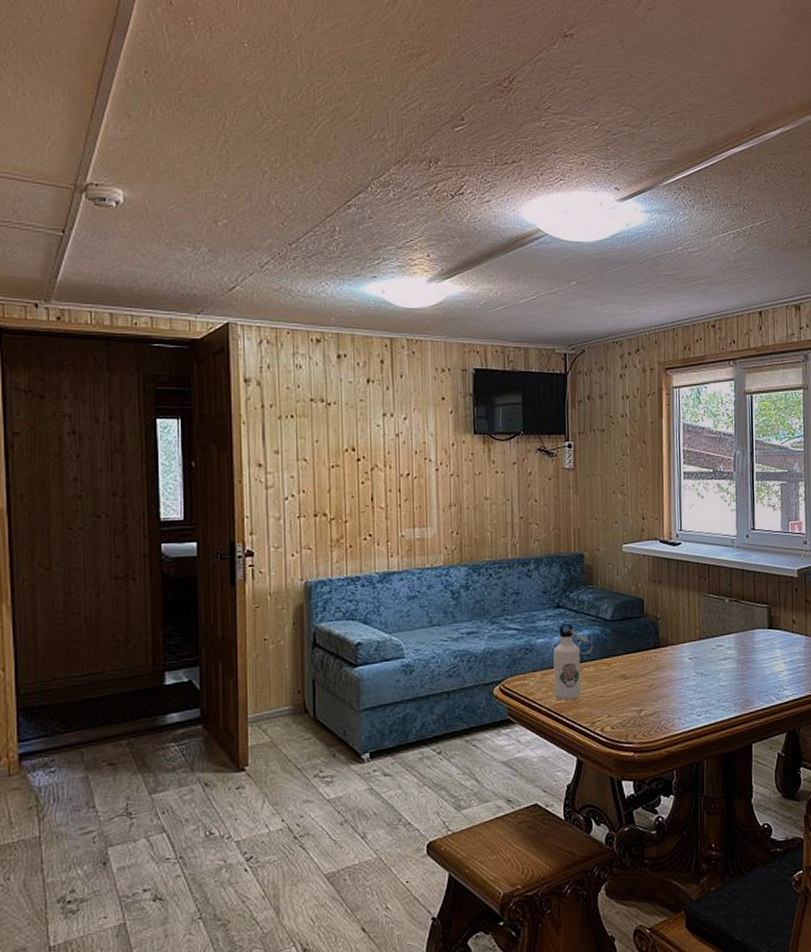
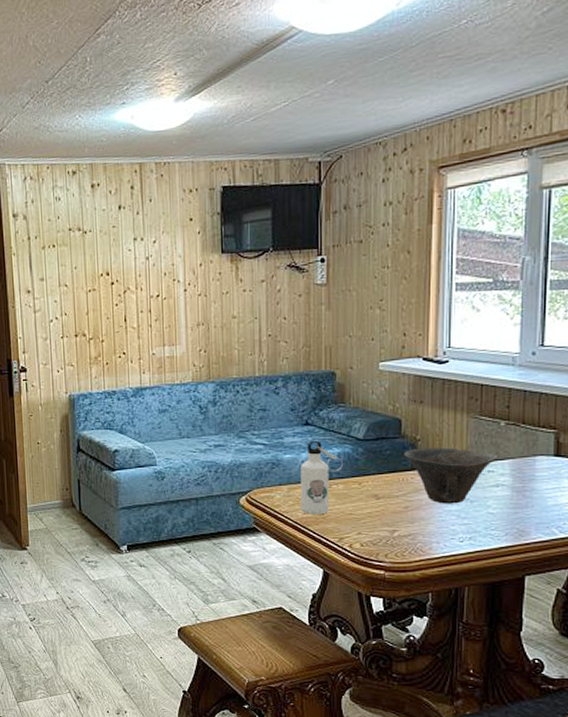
bowl: none [646,624,726,680] -> present [403,447,499,504]

